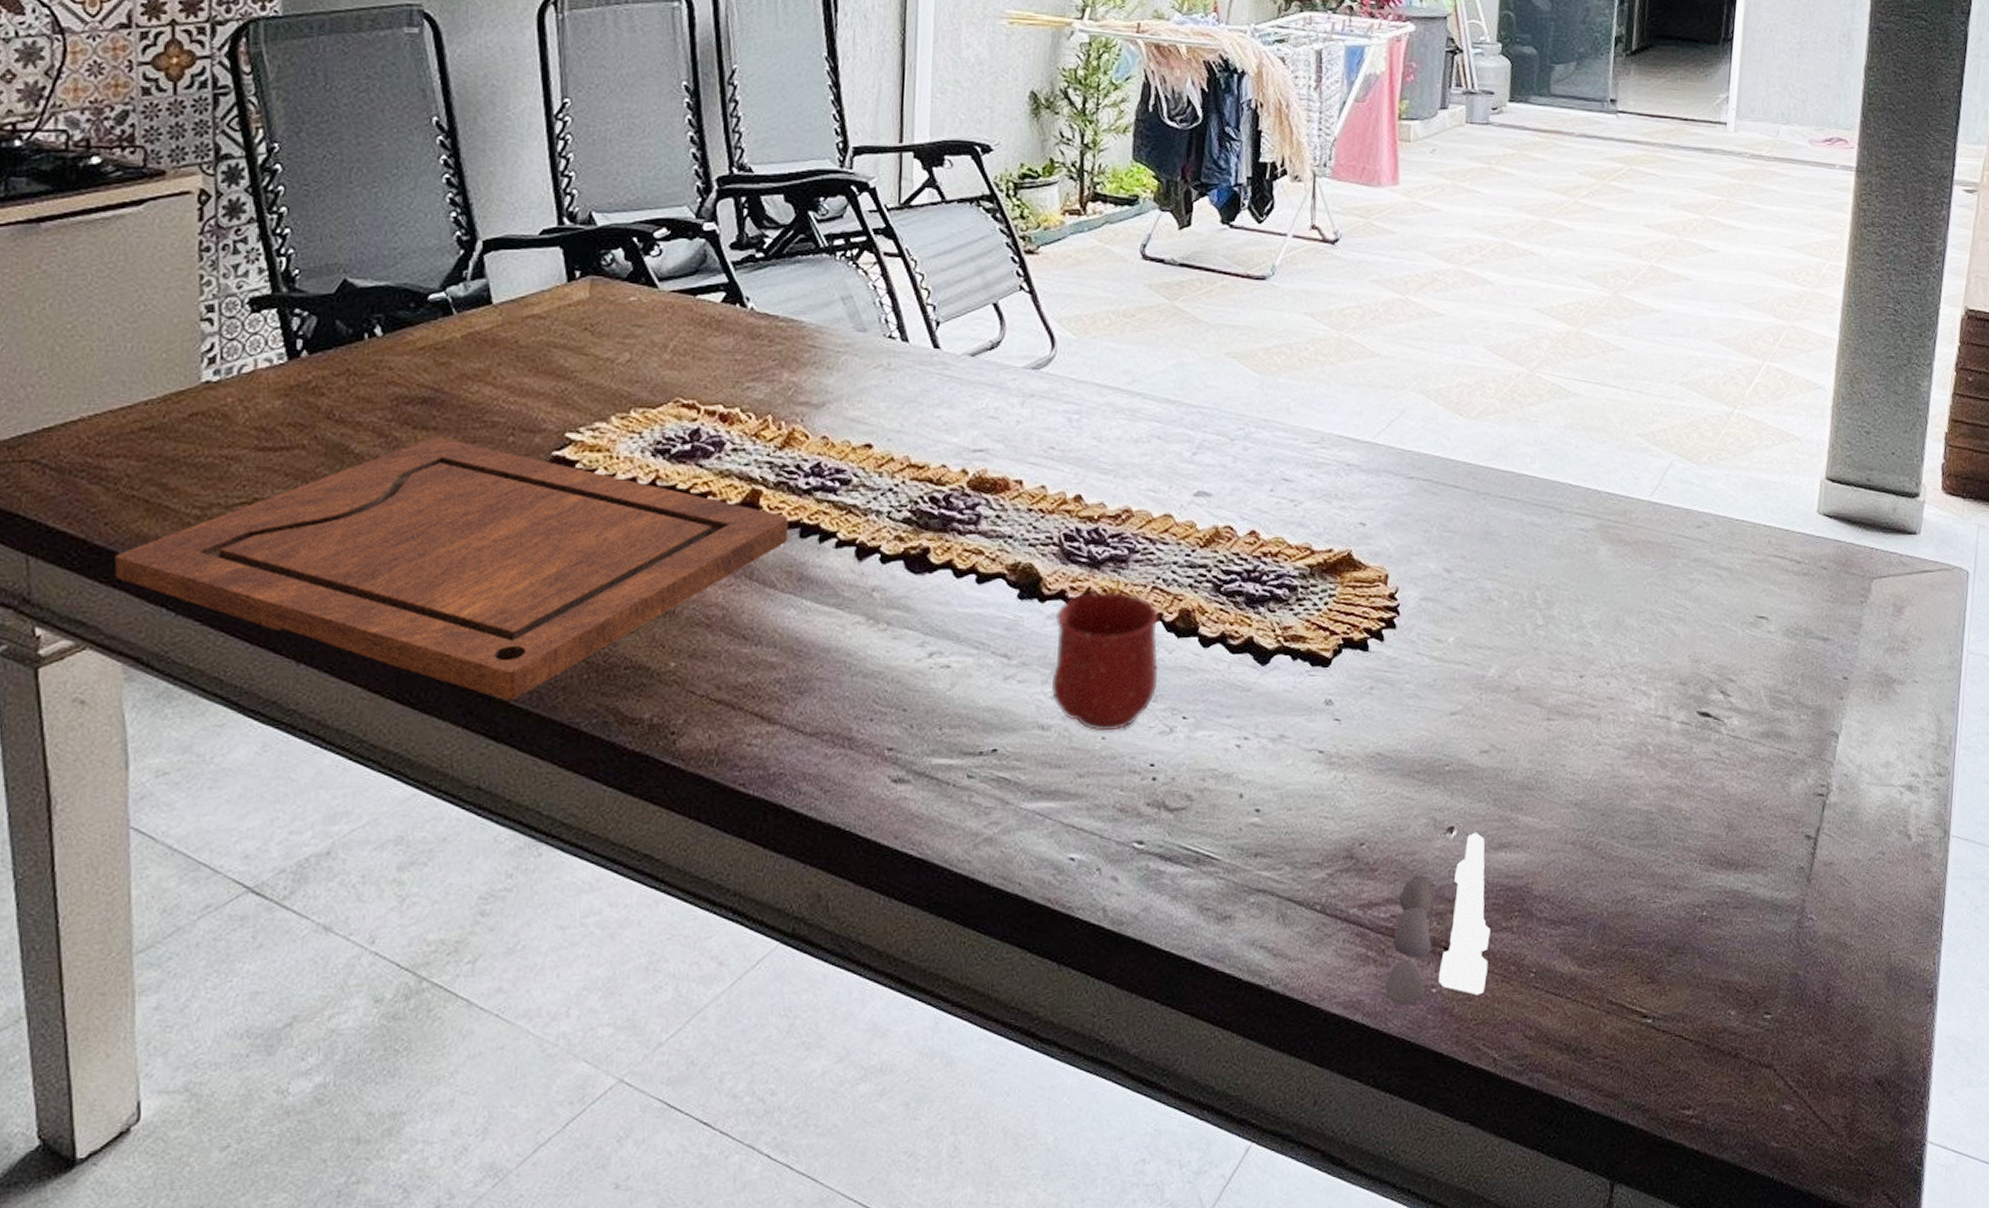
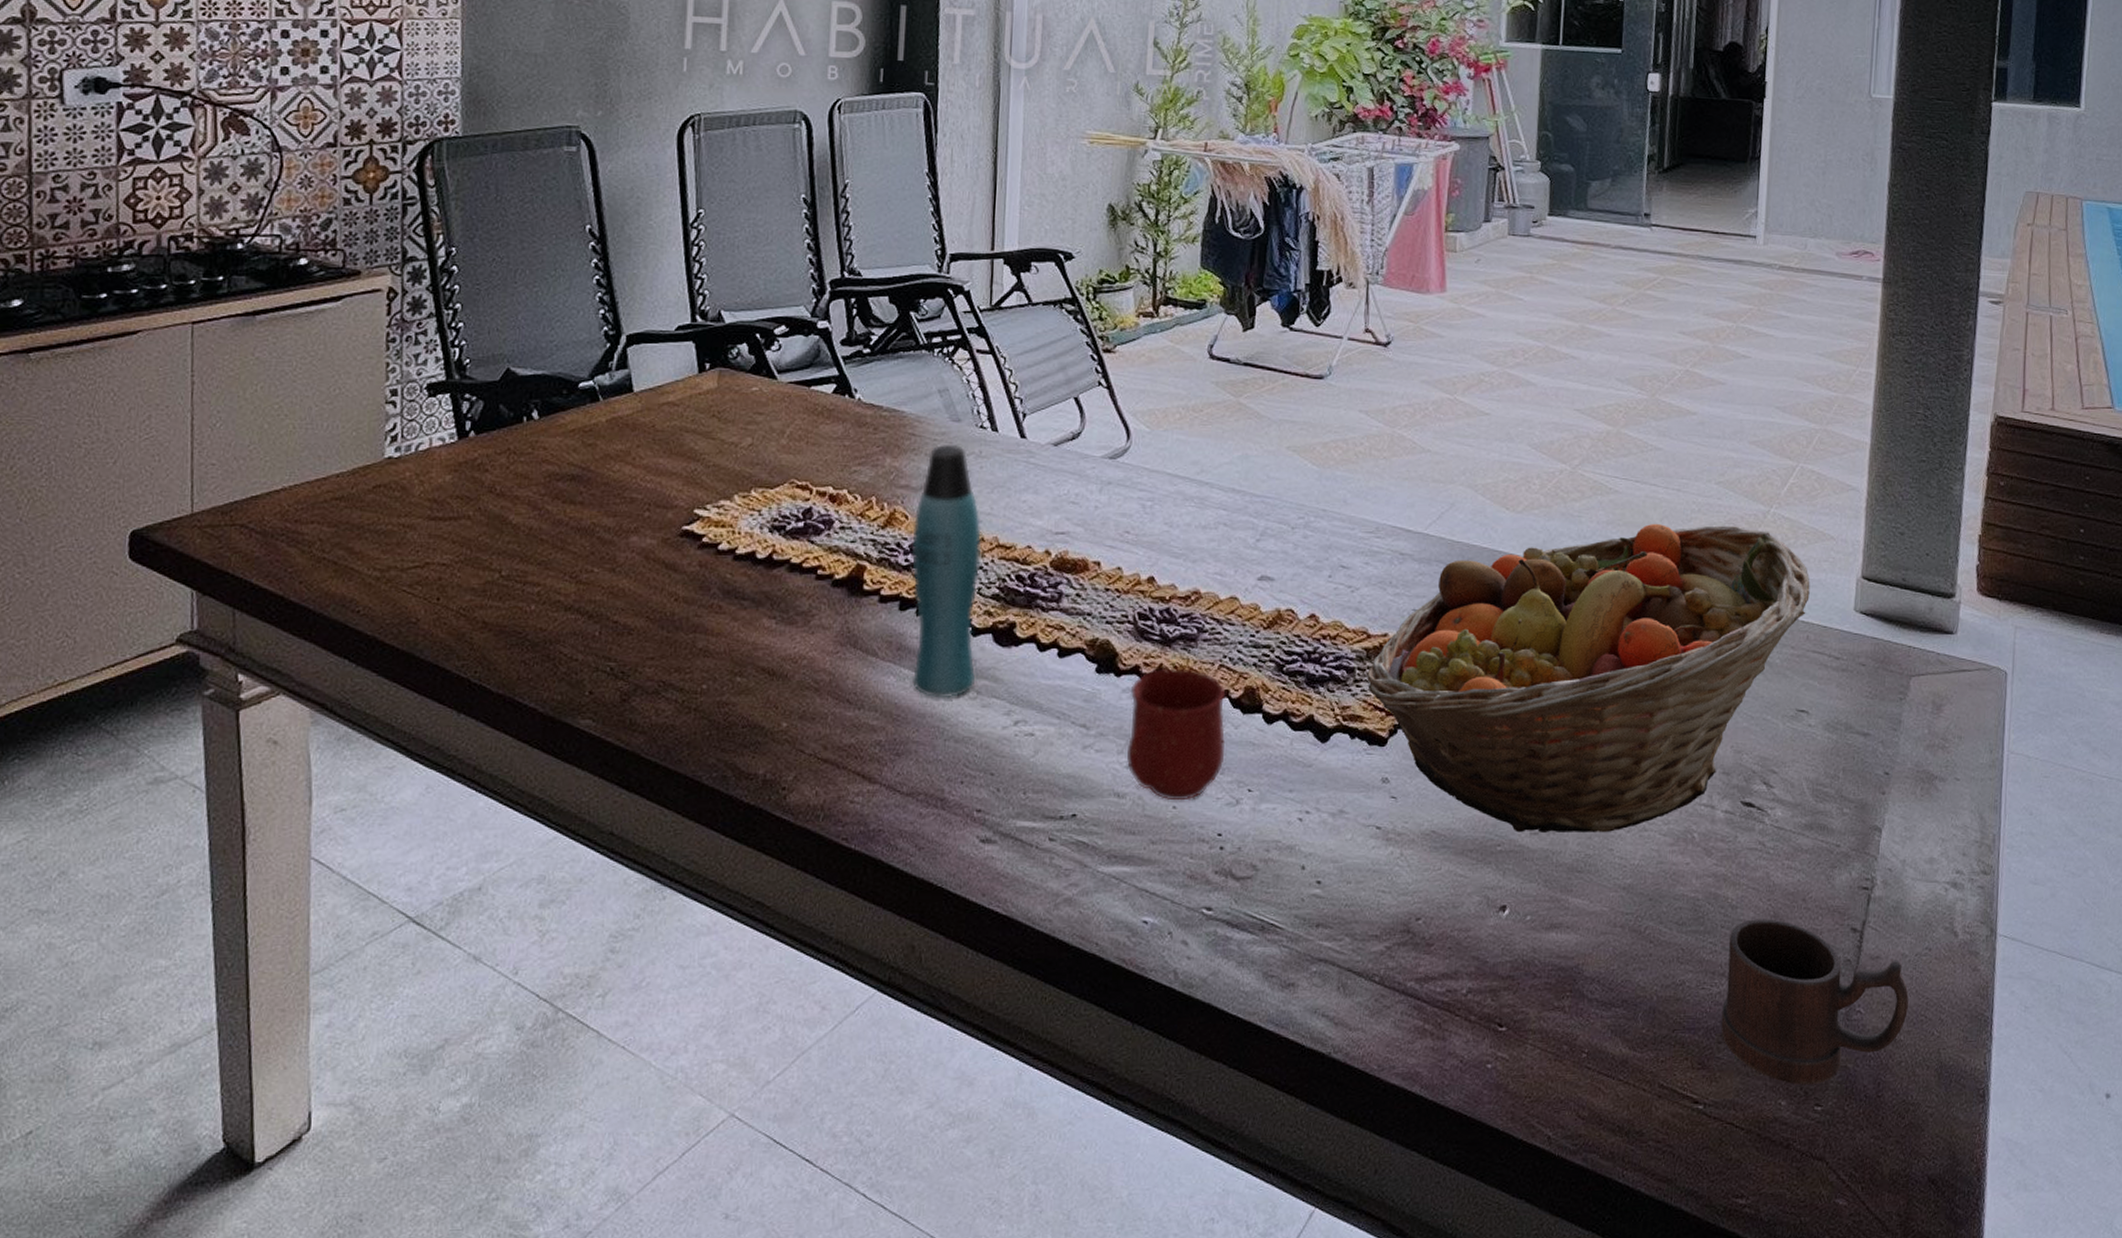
cutting board: present [115,437,789,701] -> none [306,511,890,754]
bottle: none [812,356,891,632] -> present [911,443,982,699]
fruit basket: none [1310,427,1774,751] -> present [1367,523,1810,833]
salt and pepper shaker set: present [1385,833,1491,1006] -> none [1442,913,1543,1079]
mug: none [1672,829,1861,994] -> present [1721,919,1909,1084]

